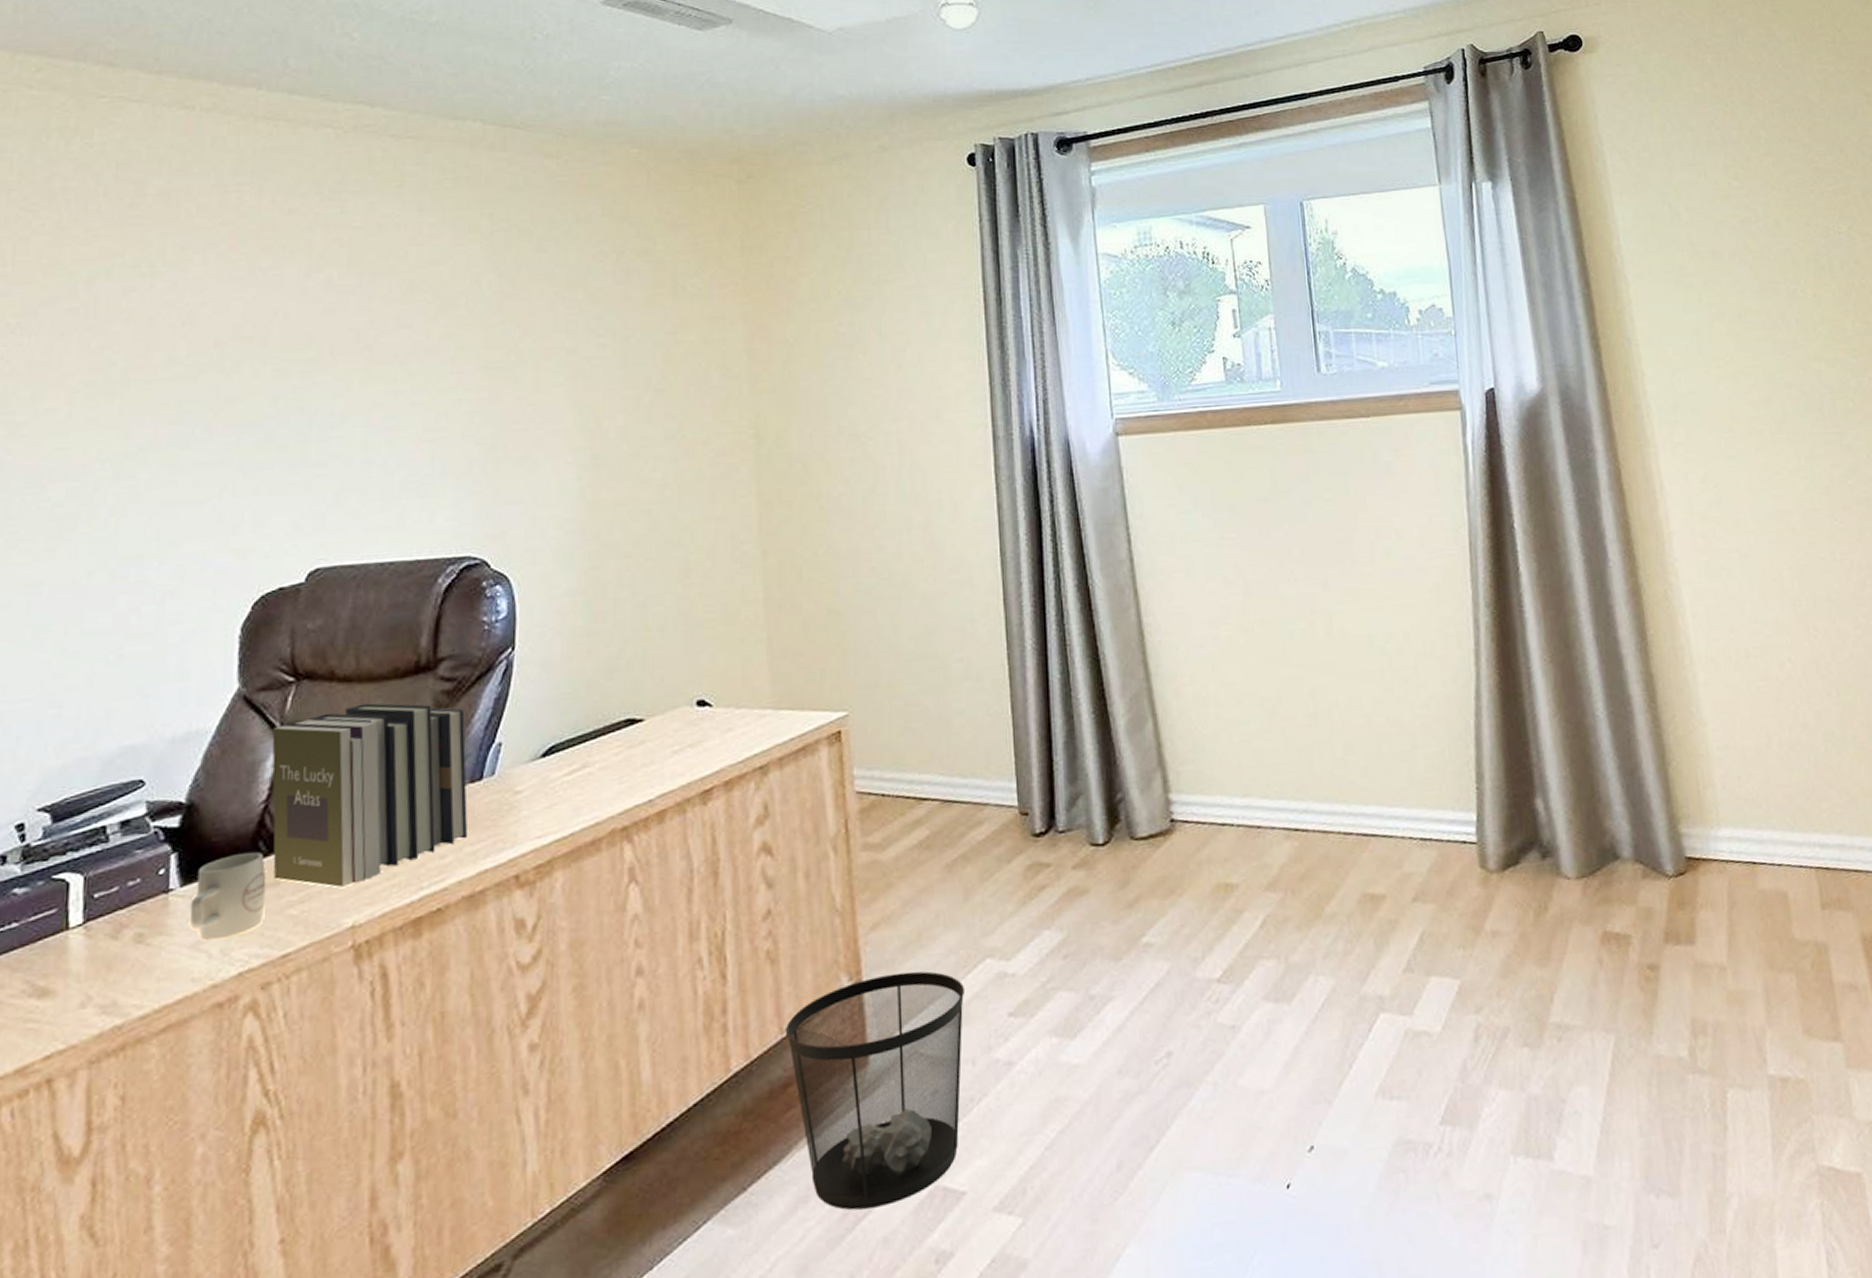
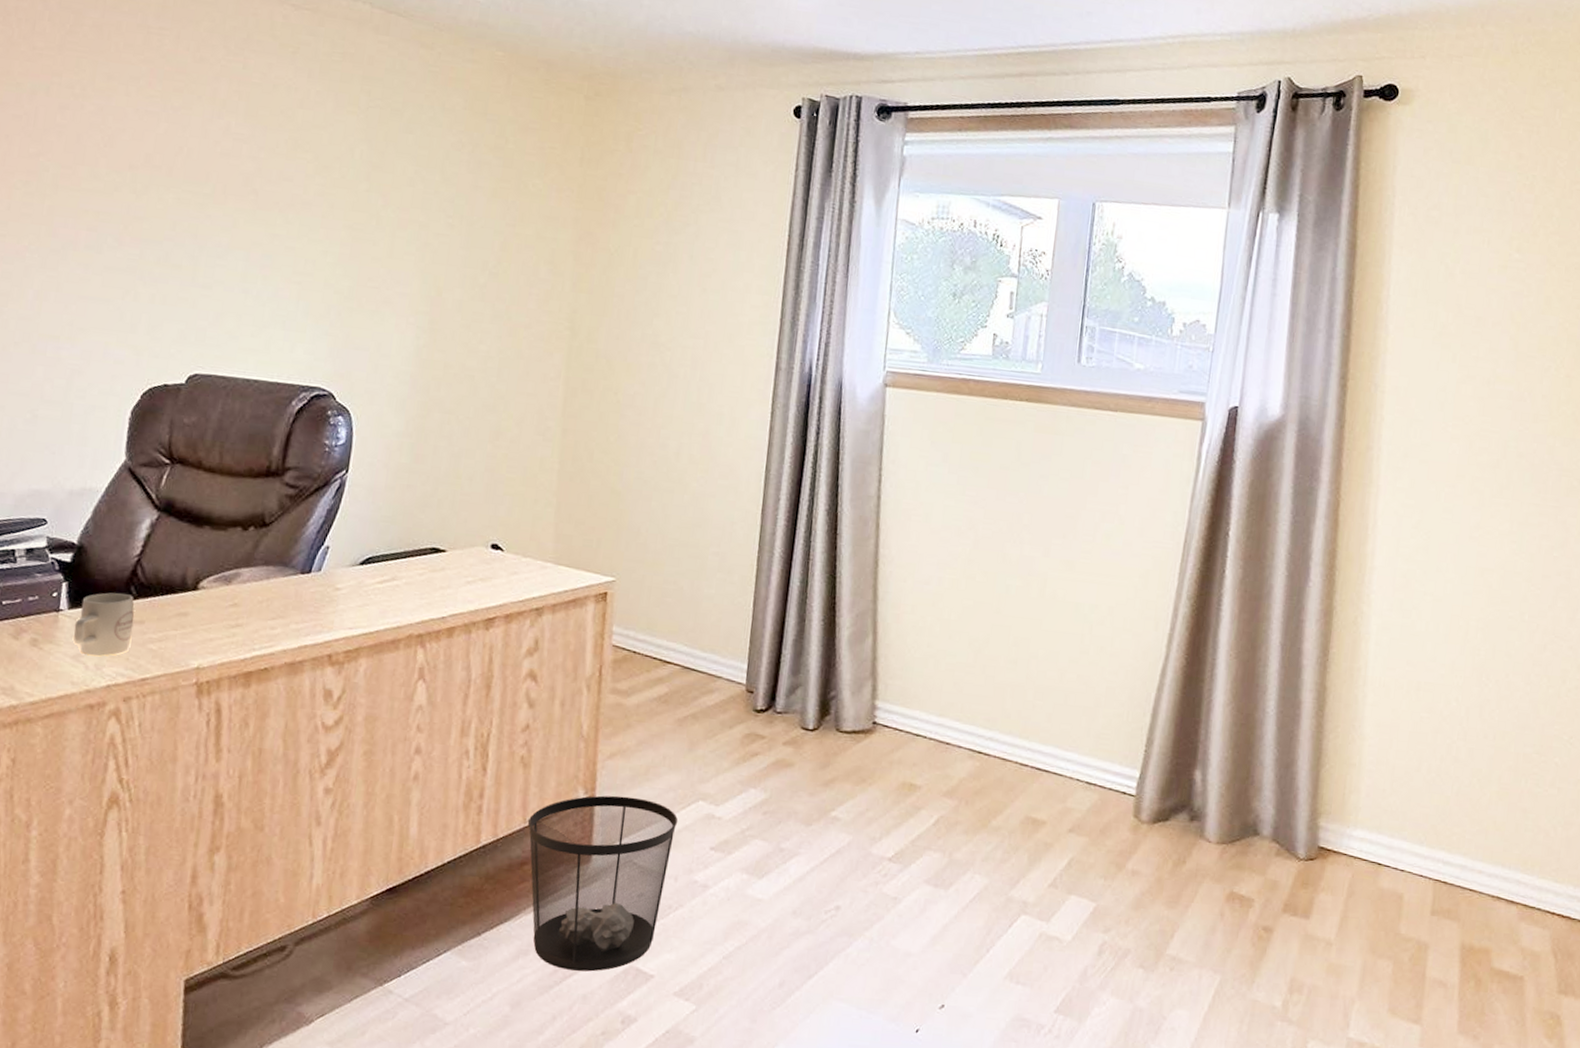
books: present [272,703,468,888] -> none [140,492,303,636]

